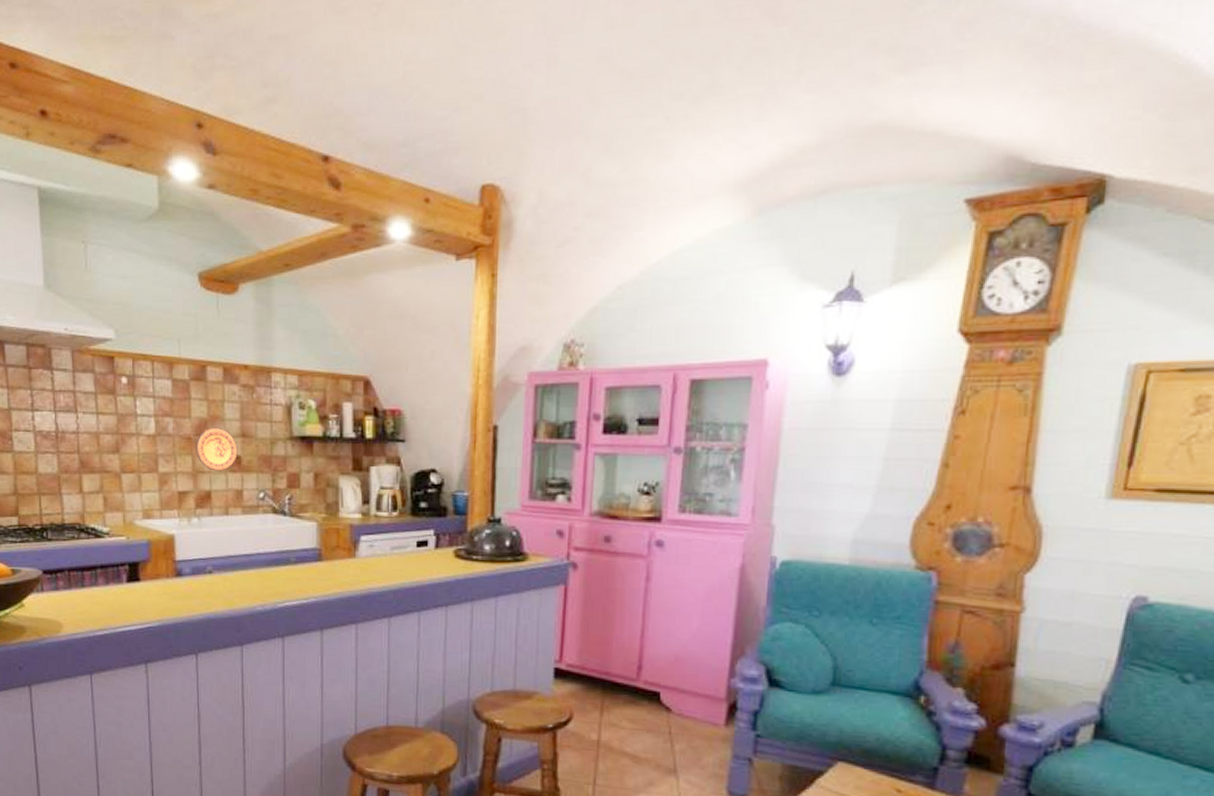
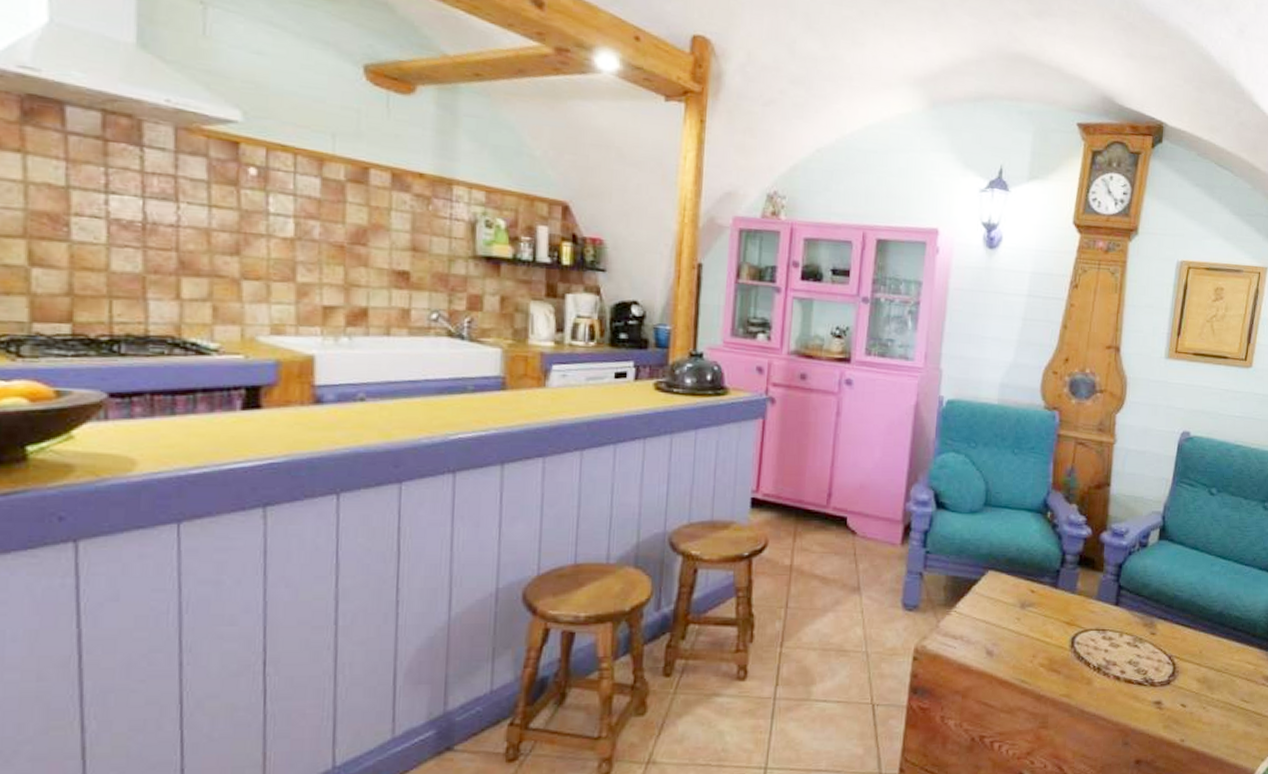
decorative plate: present [195,427,238,471] -> none [349,236,406,287]

